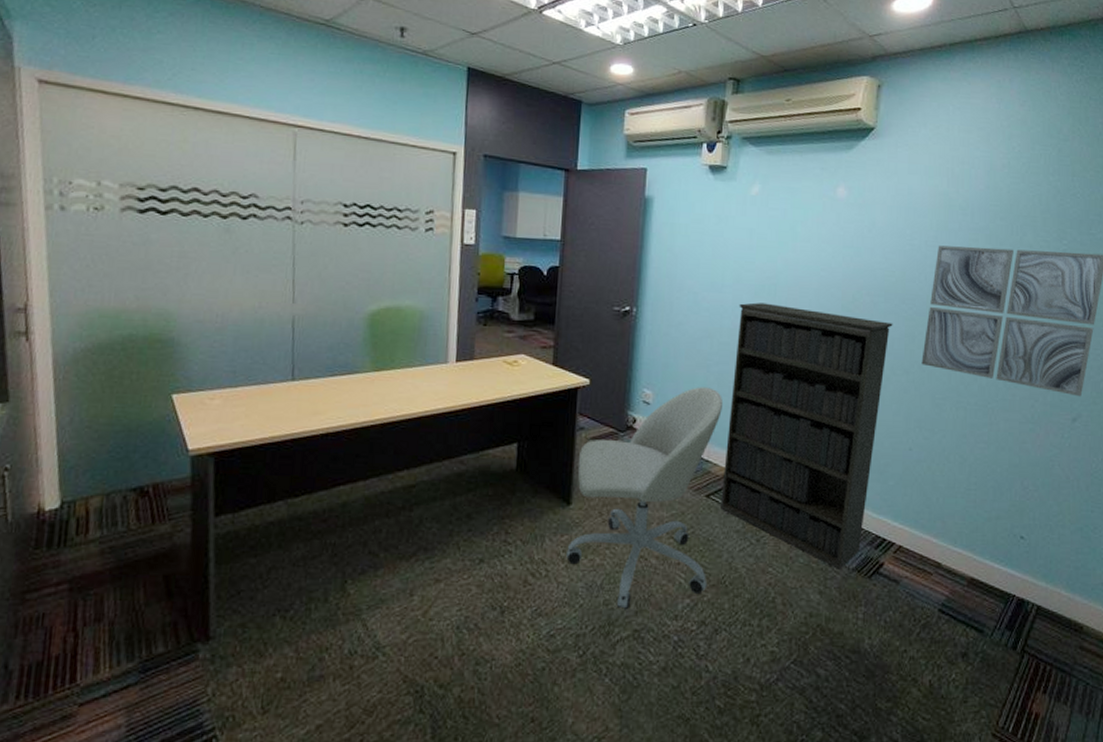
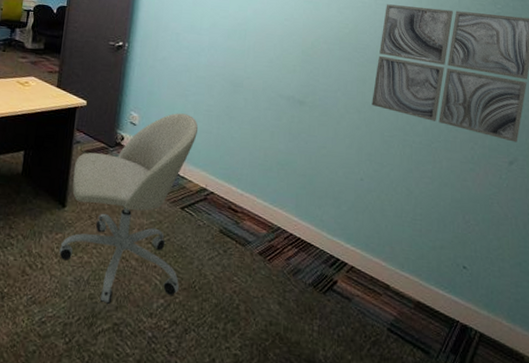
bookshelf: present [721,302,893,569] -> none [193,44,347,284]

